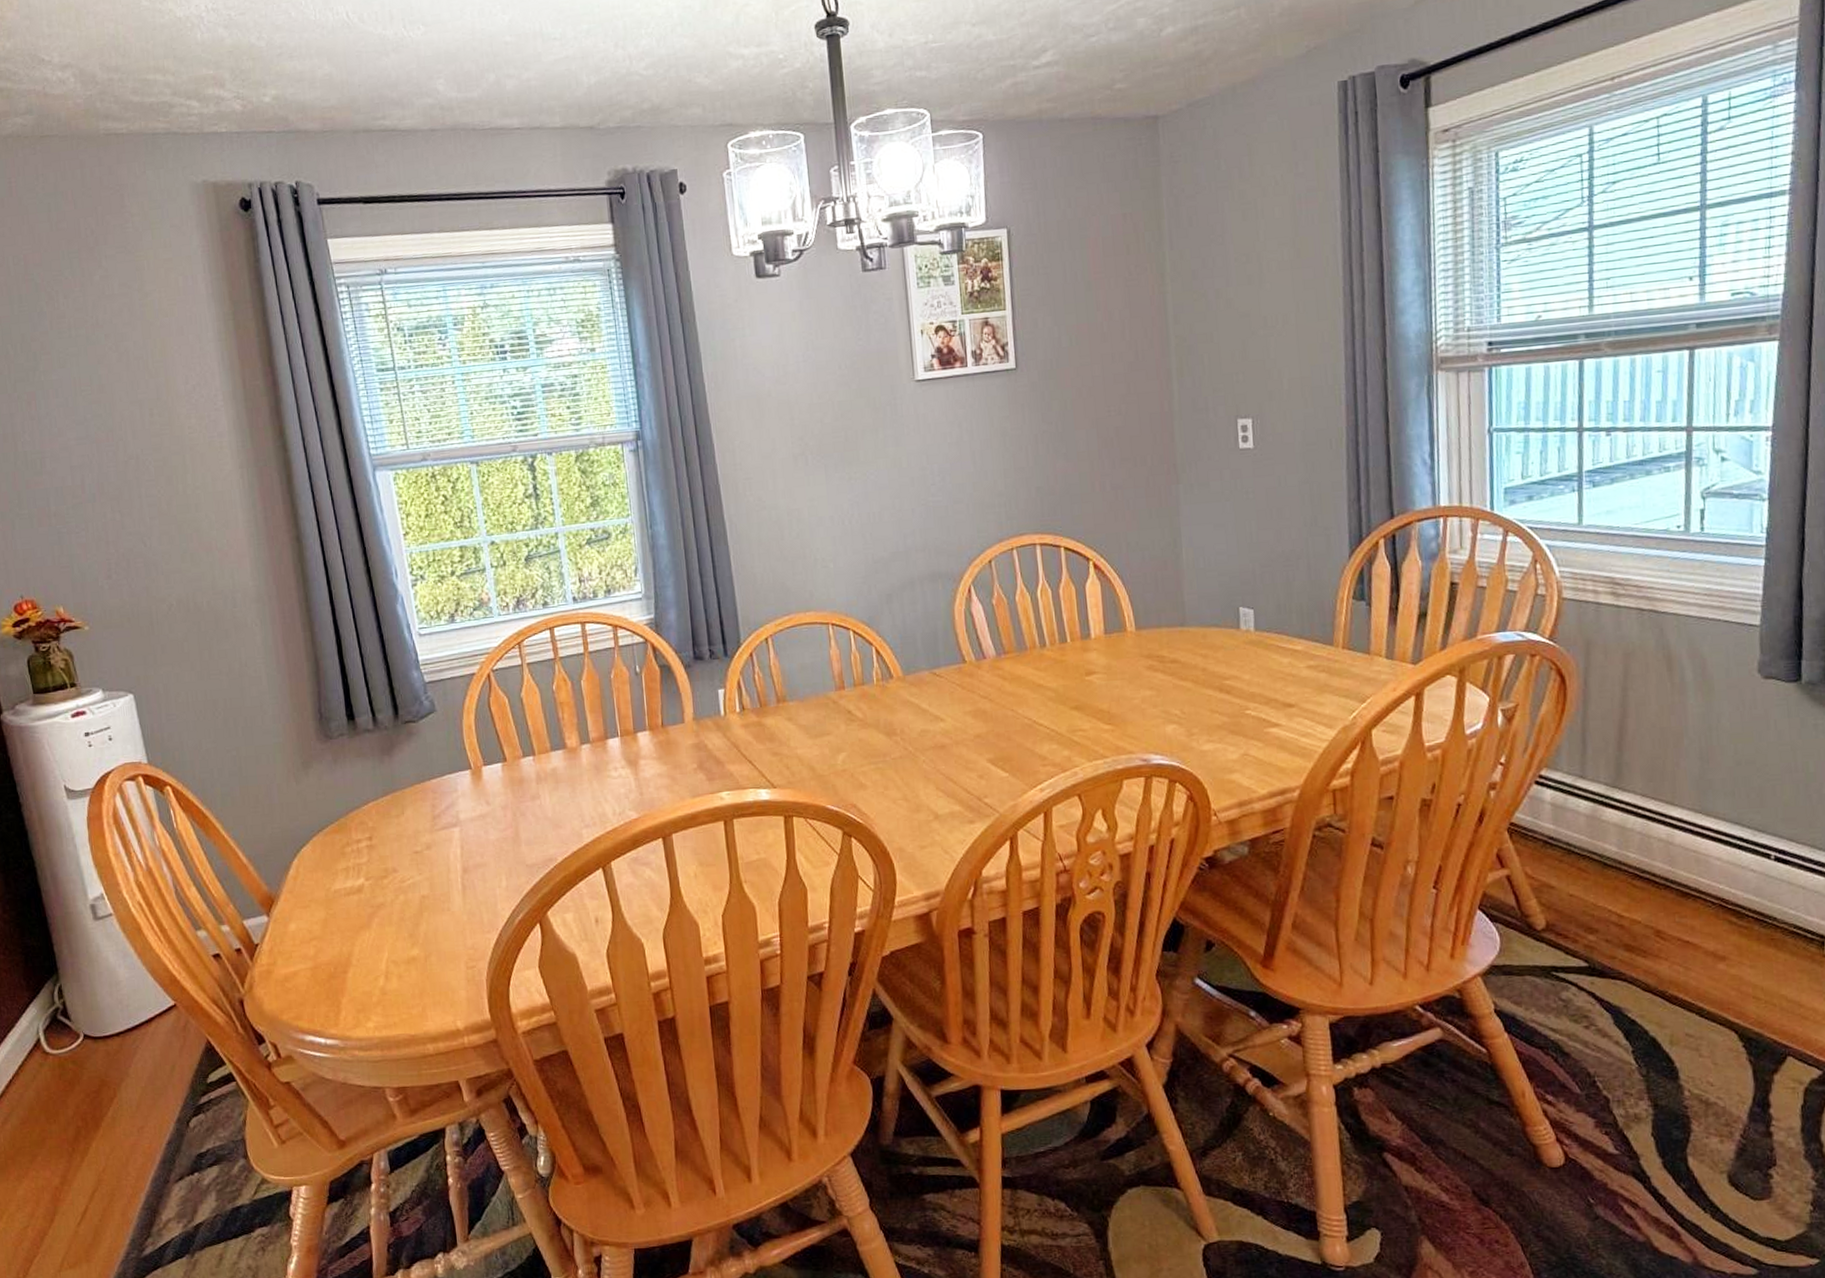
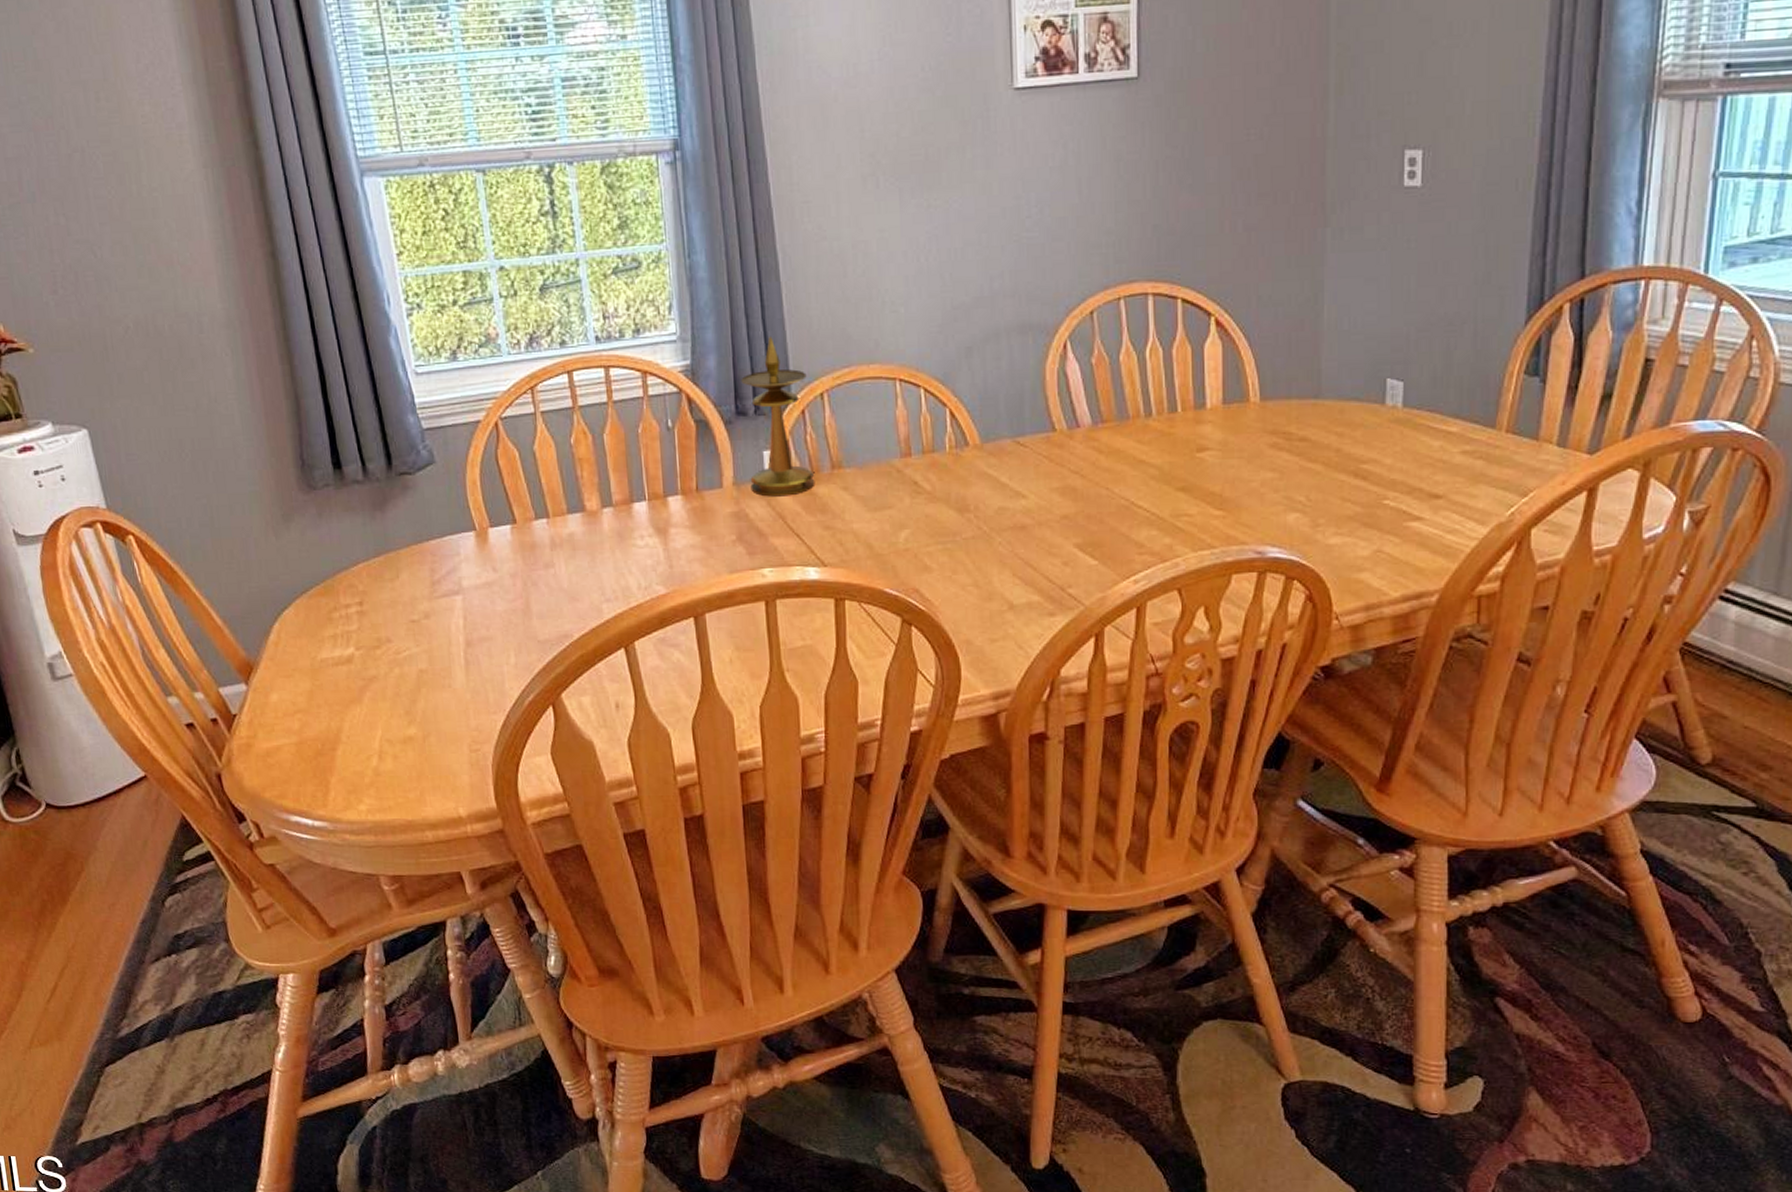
candlestick: none [697,591,764,729] -> present [741,335,815,497]

